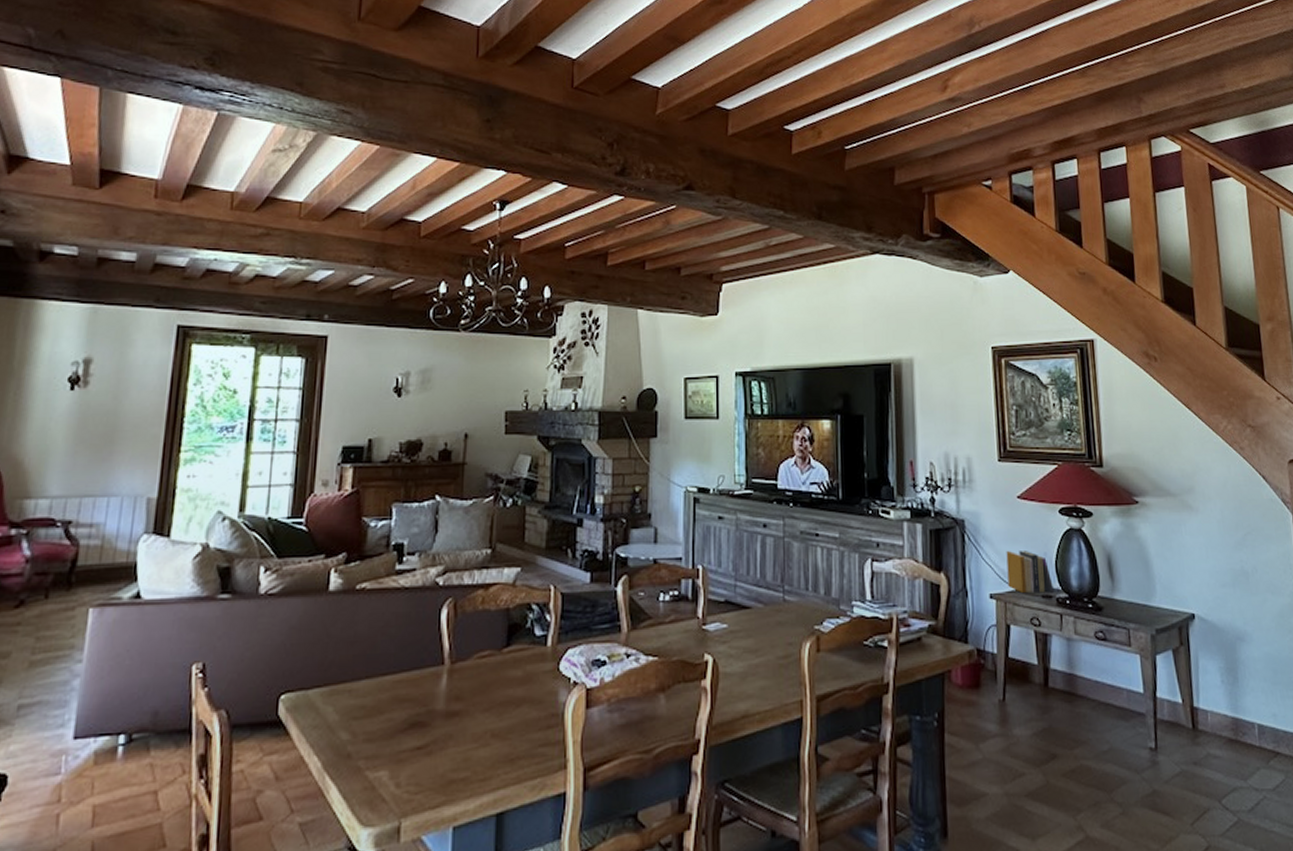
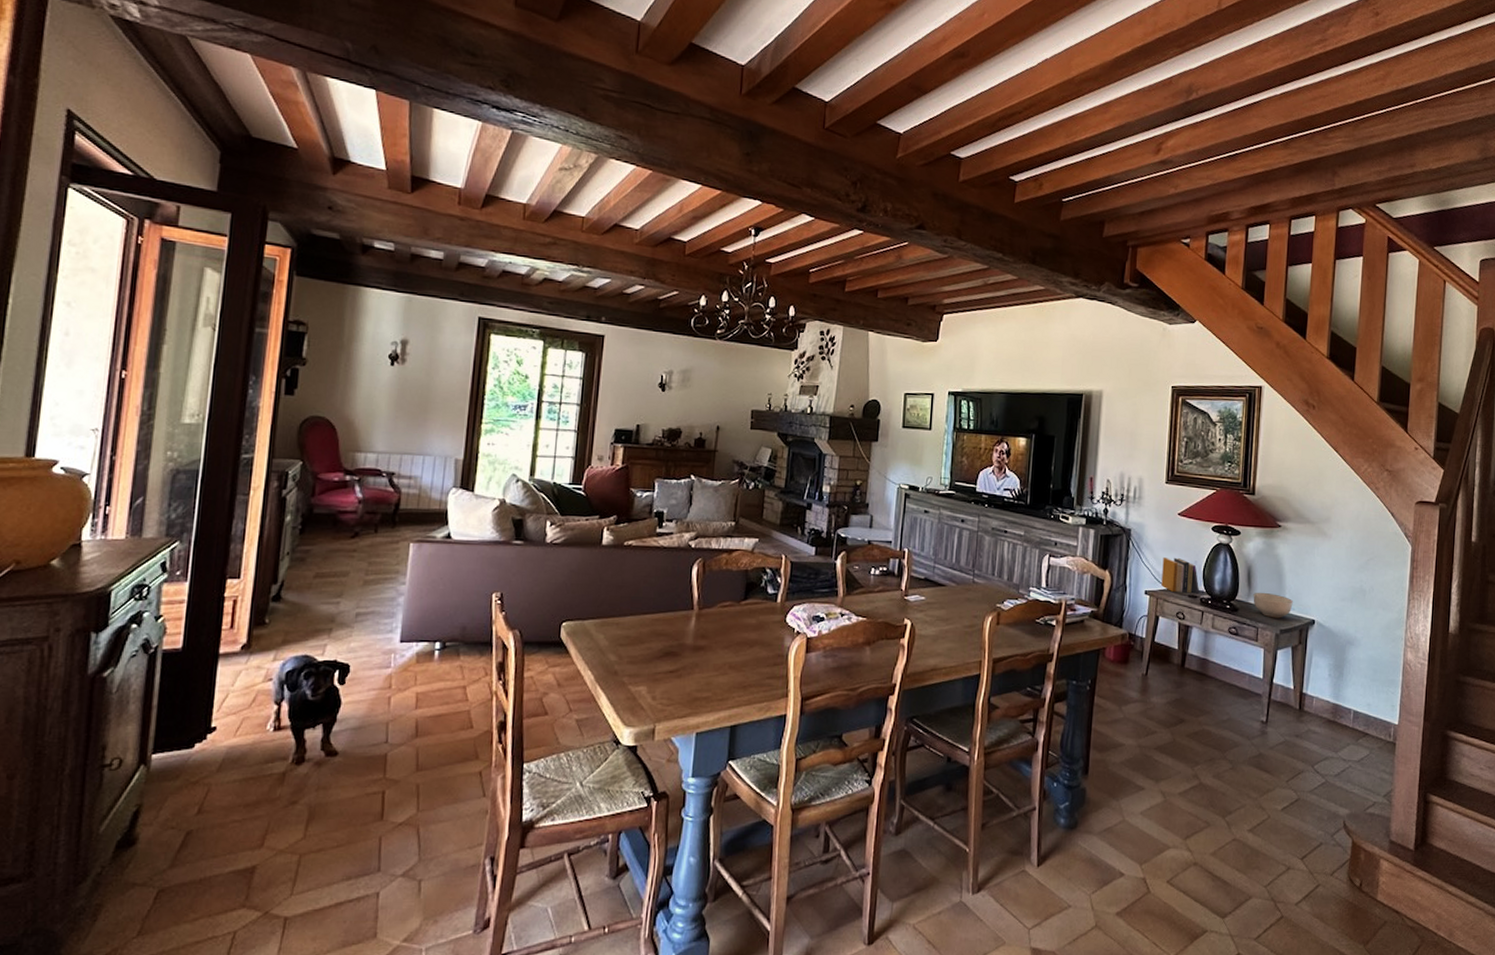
bowl: none [1118,584,1166,616] -> present [1253,592,1293,618]

